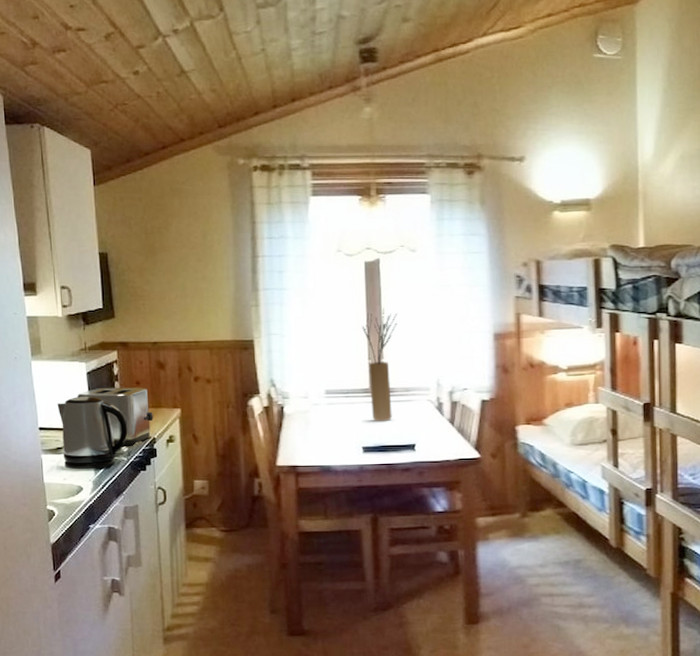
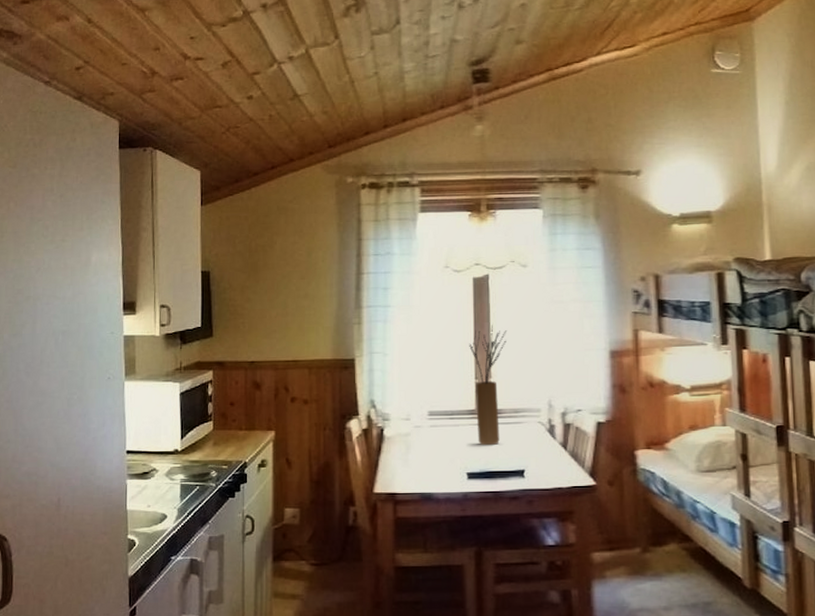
kettle: present [57,395,128,470] -> none [147,417,218,496]
toaster: present [77,387,153,446] -> none [169,408,246,471]

